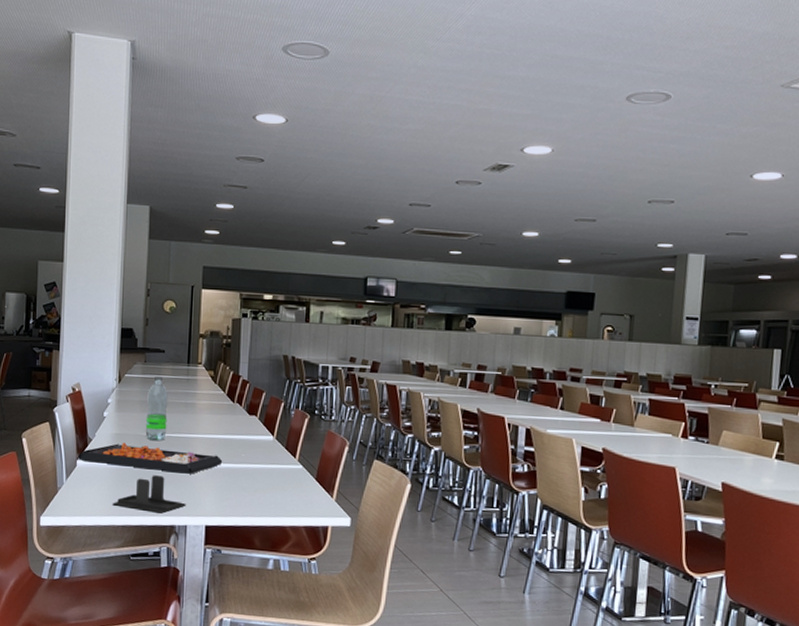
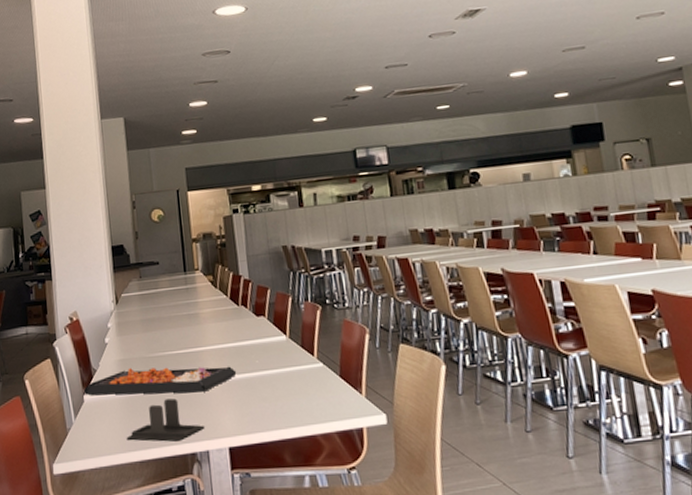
bottle: present [145,376,168,441] -> none [147,290,173,362]

